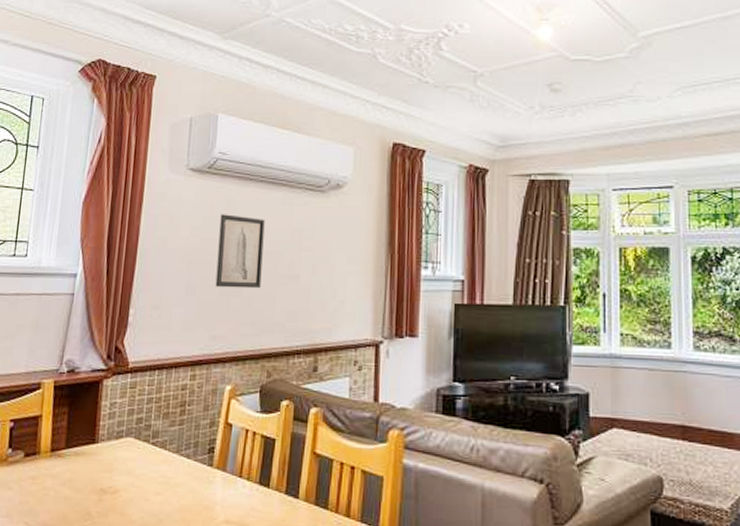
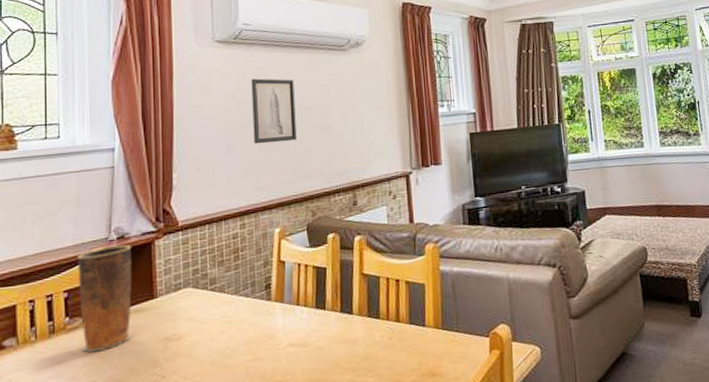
vase: none [20,378,81,491] -> present [77,245,133,353]

